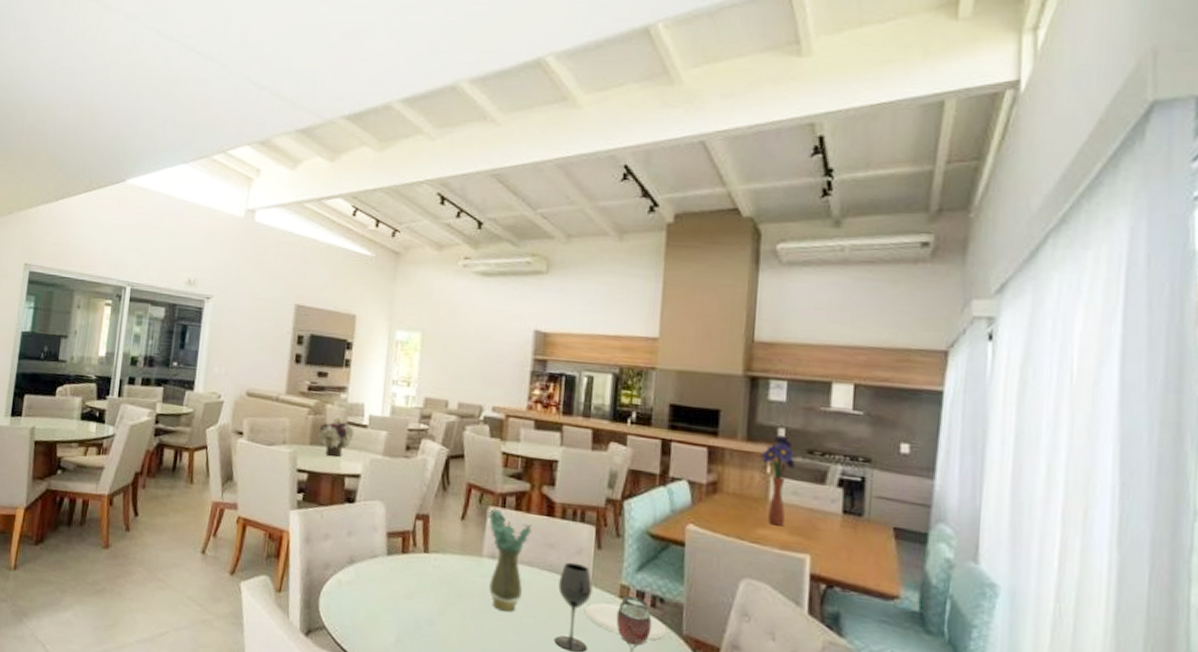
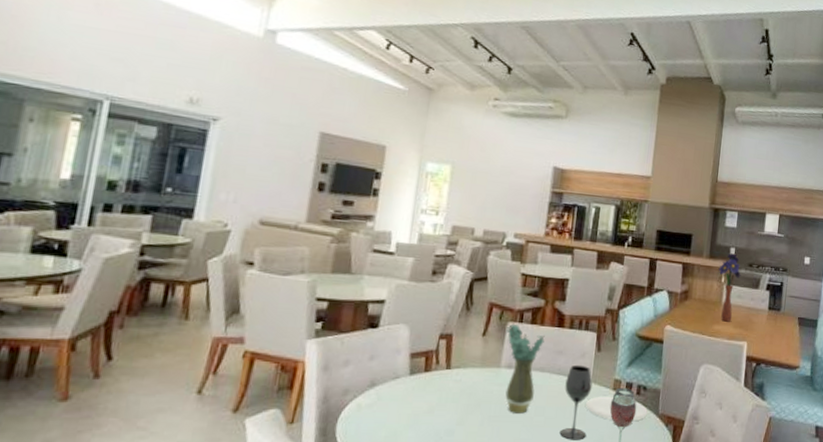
flower arrangement: present [318,415,355,457] -> none [341,243,381,284]

